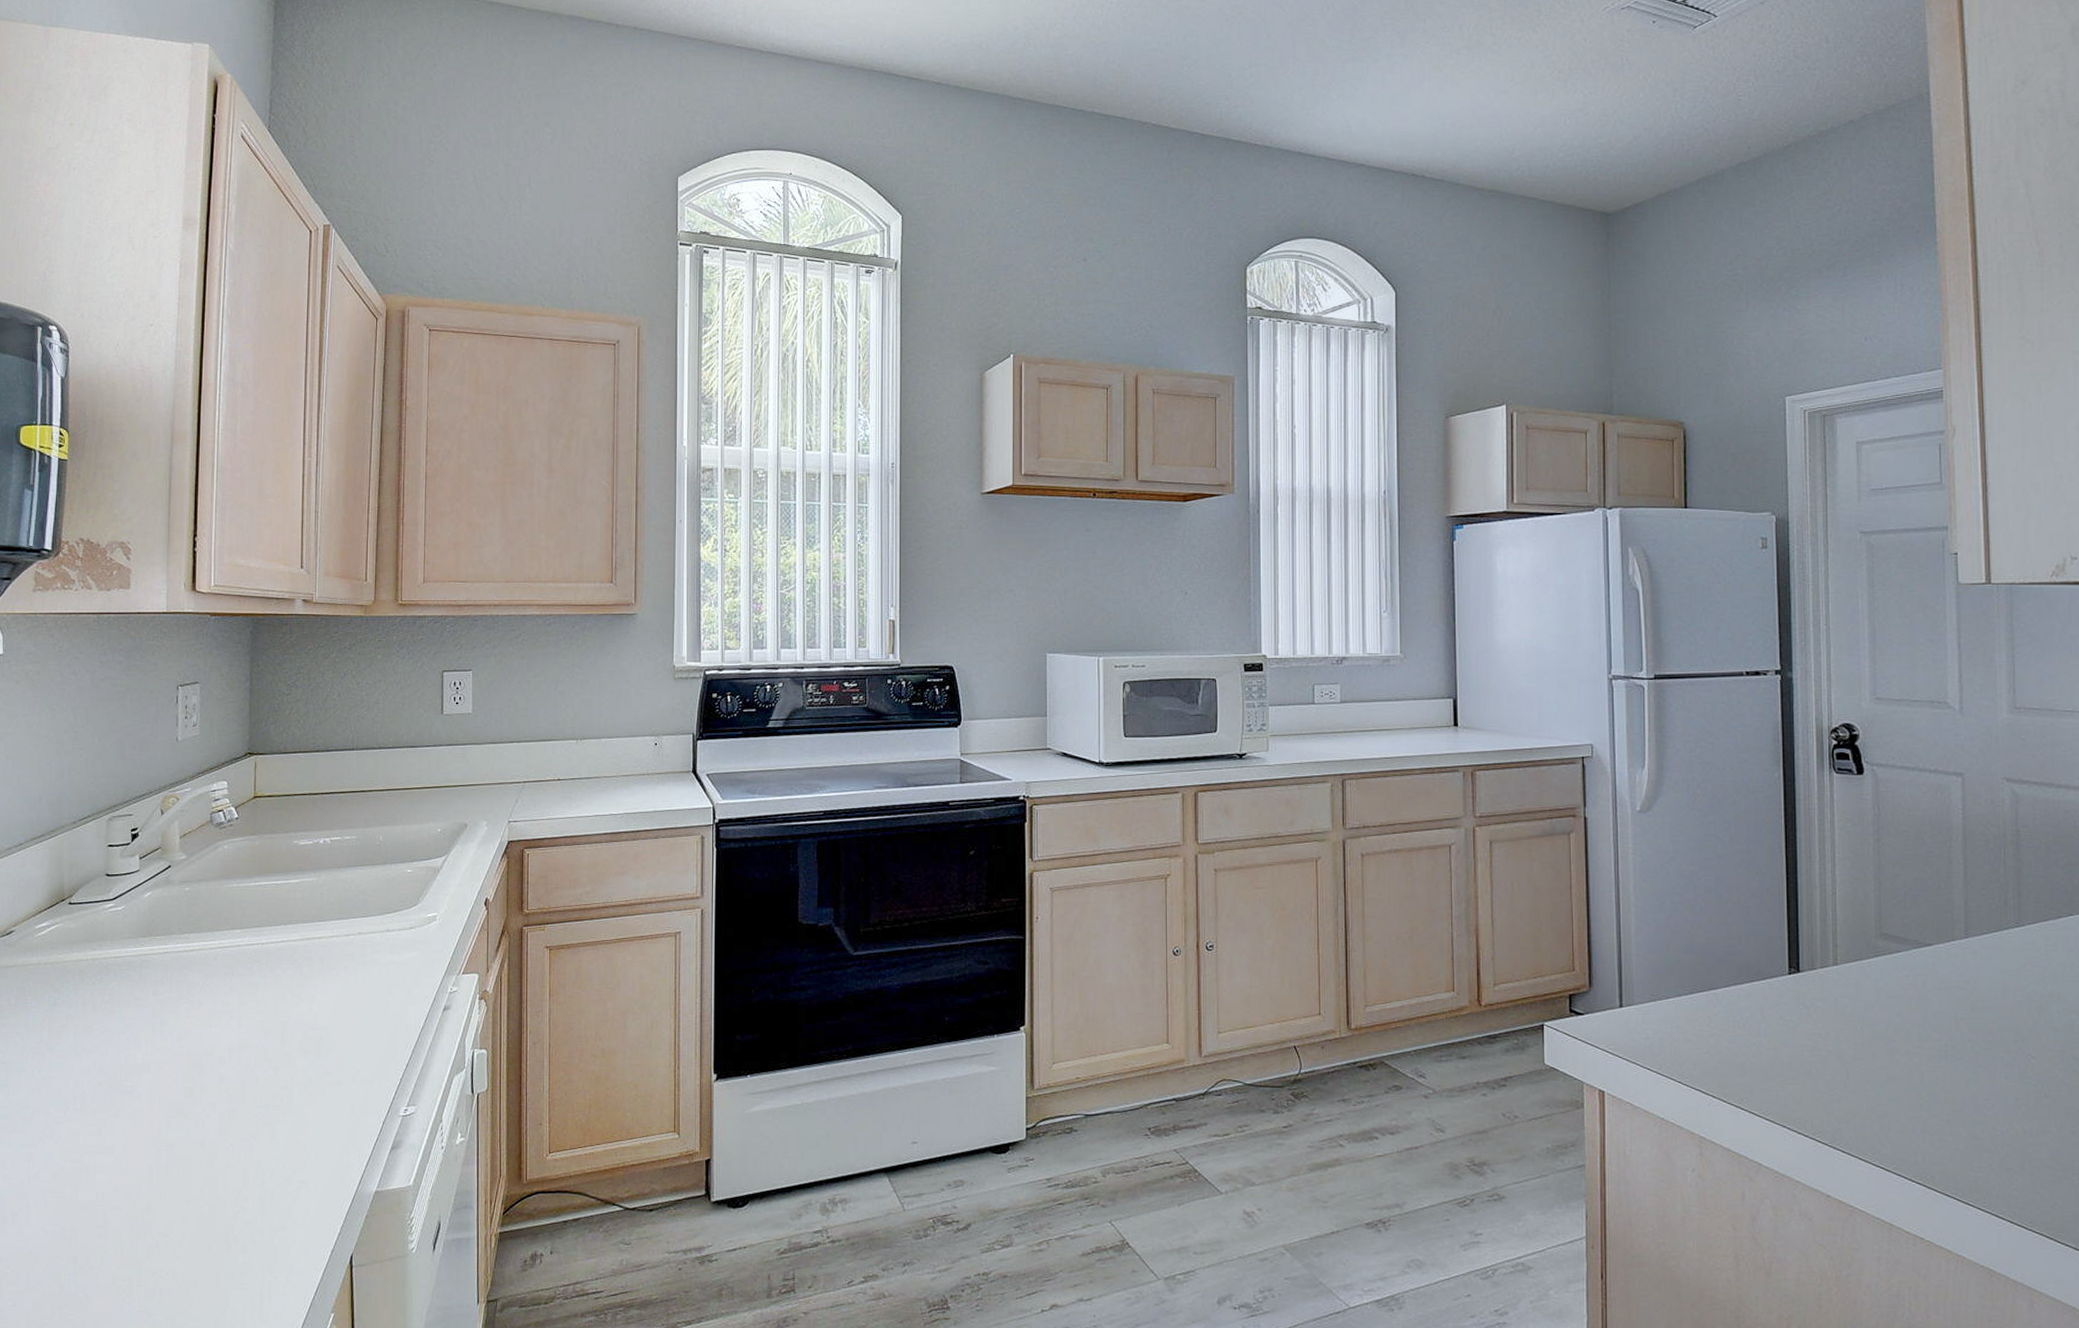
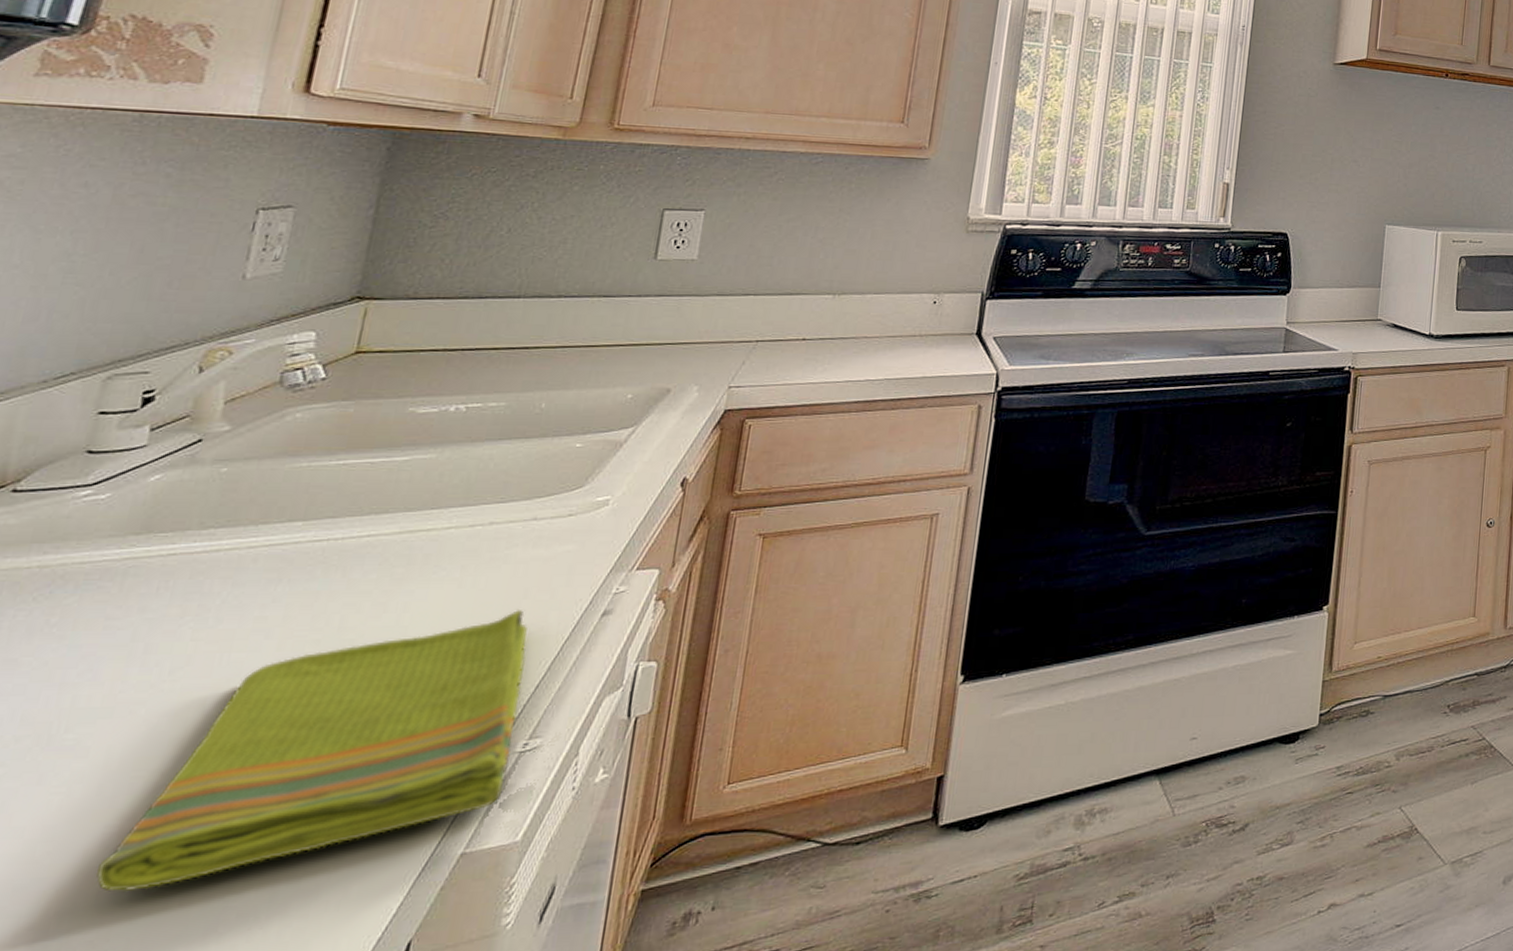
dish towel: none [158,1002,397,1198] -> present [95,609,528,892]

